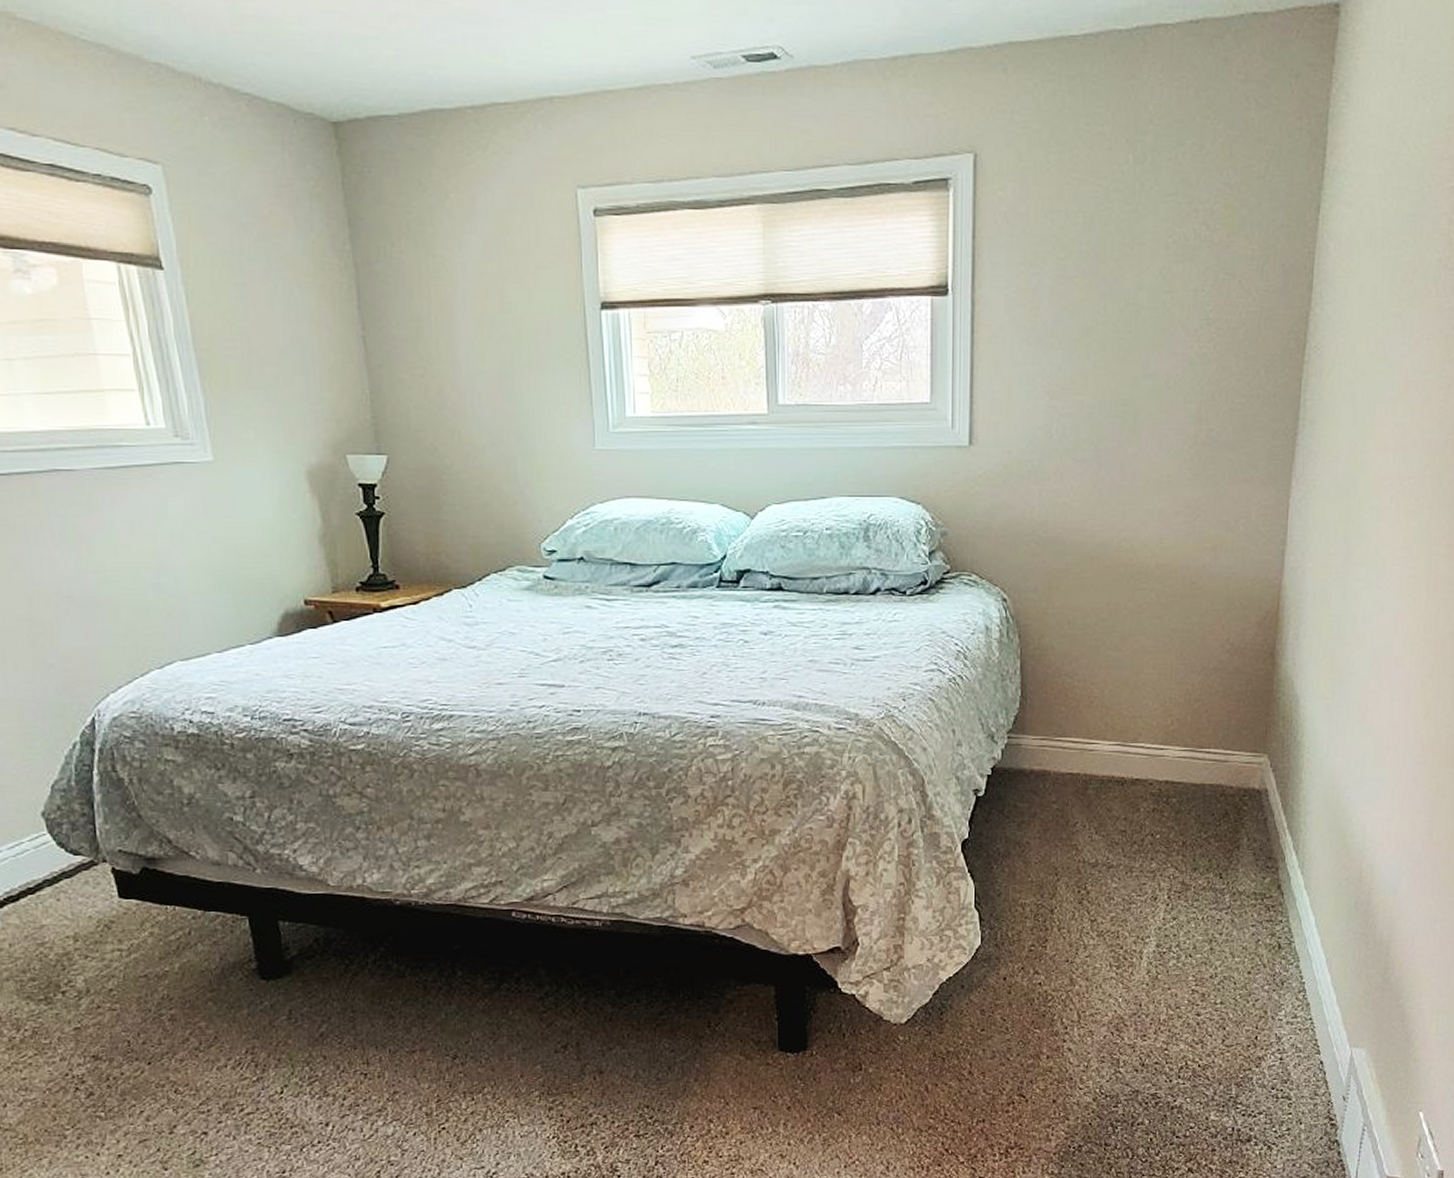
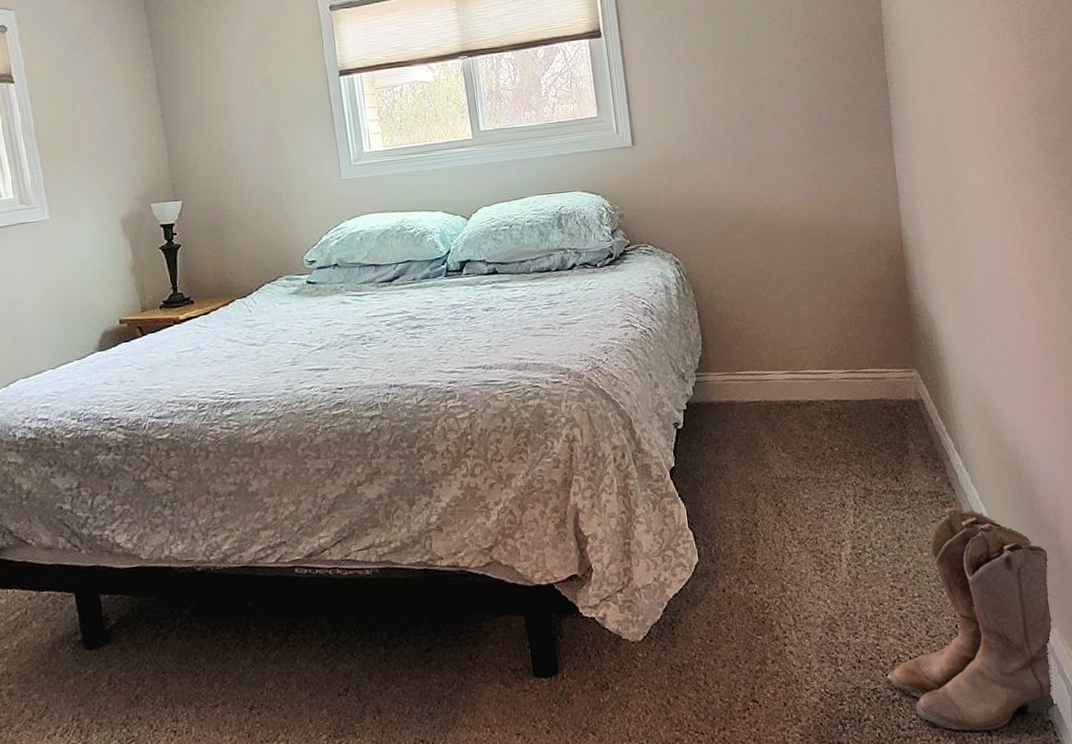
boots: none [1170,910,1374,1145] -> present [887,505,1057,731]

